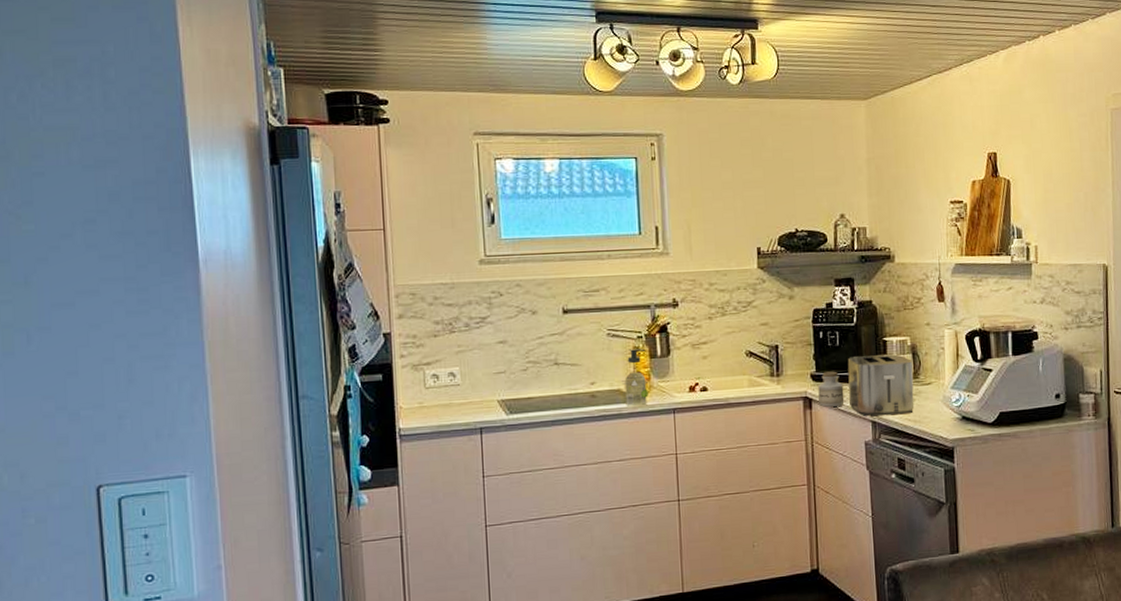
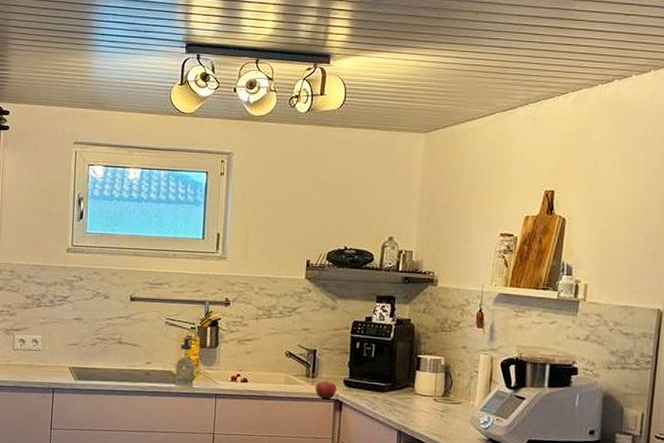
fruit: none [781,376,804,398] -> present [315,379,336,399]
jar: present [818,371,845,408] -> none [349,379,374,413]
toaster: present [847,354,915,416] -> none [378,368,445,428]

